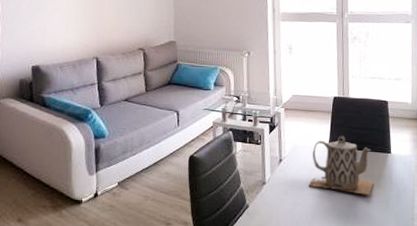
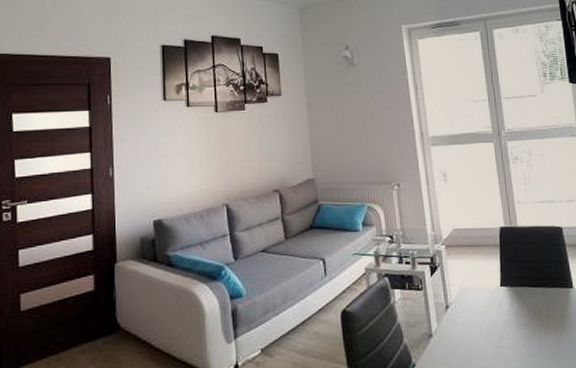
teapot: present [309,135,374,195] -> none [482,271,558,340]

